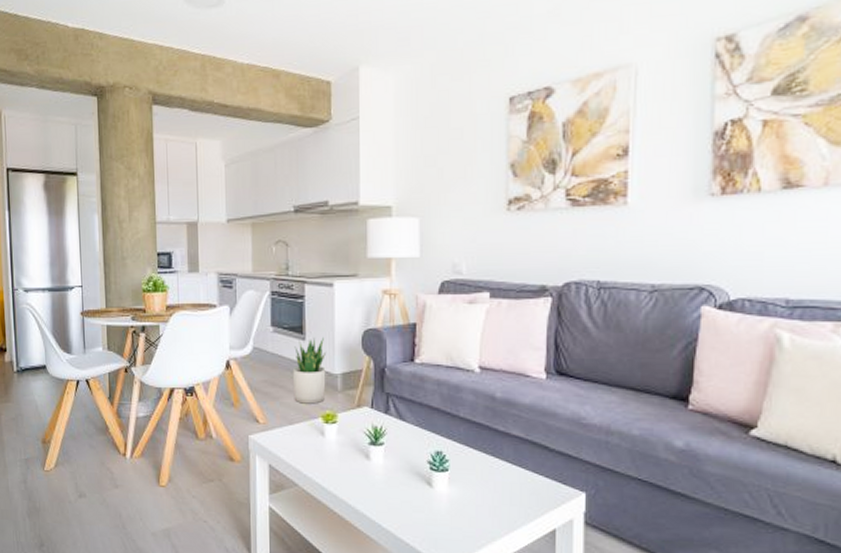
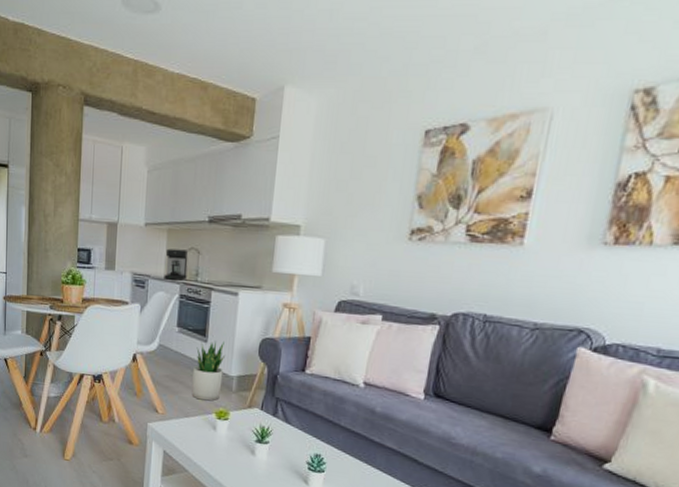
coffee maker: none [252,243,277,277] -> present [164,248,188,281]

